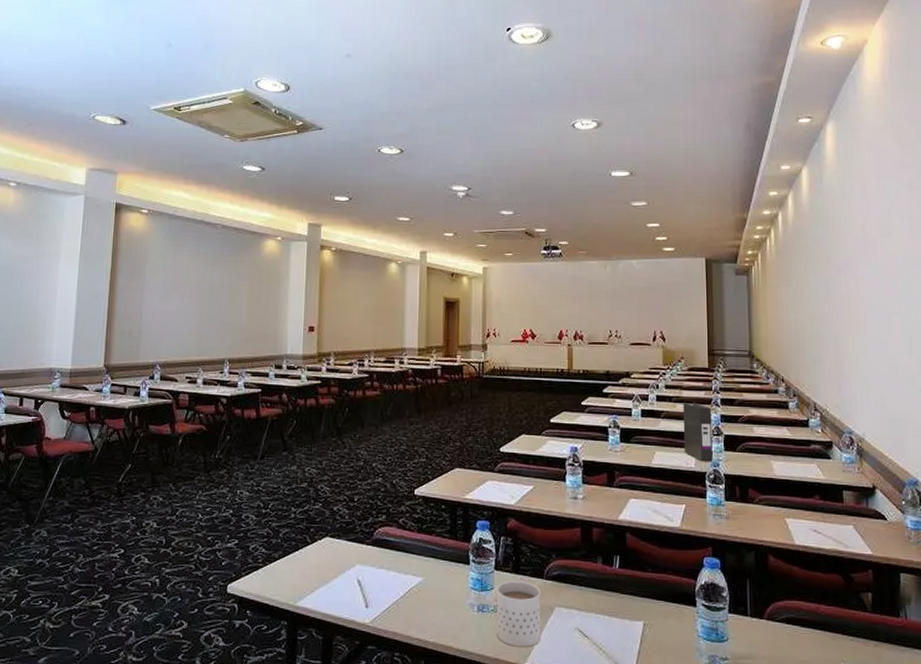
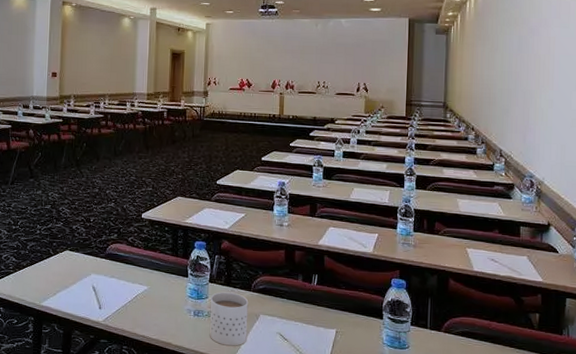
binder: present [683,402,713,462] -> none [379,145,406,199]

